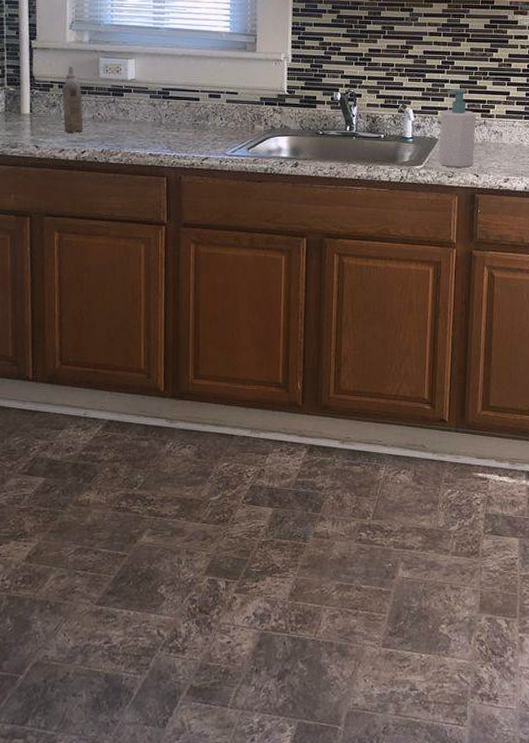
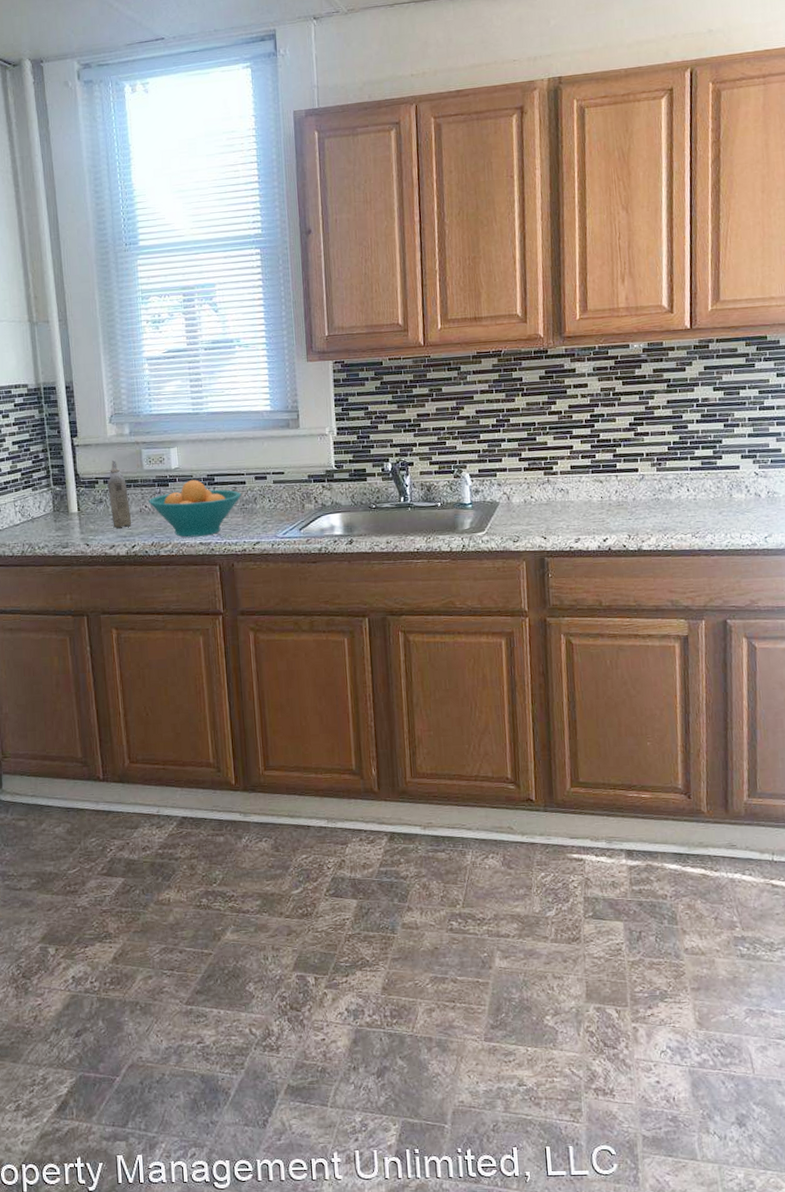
fruit bowl: none [102,92,194,148] -> present [149,479,242,537]
soap bottle: present [439,89,476,168] -> none [500,447,540,531]

